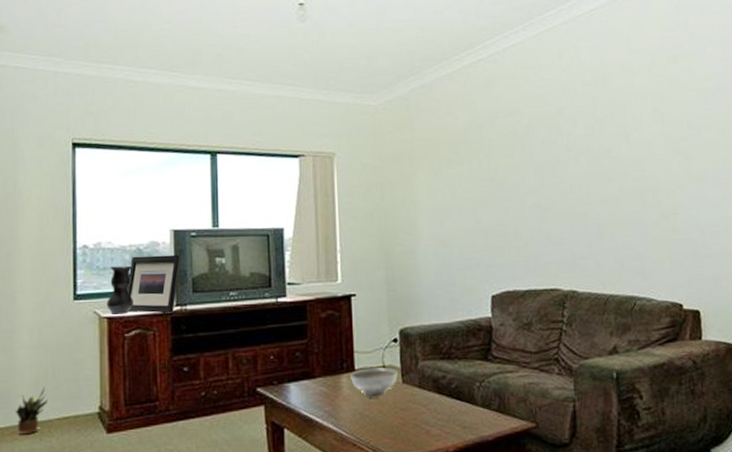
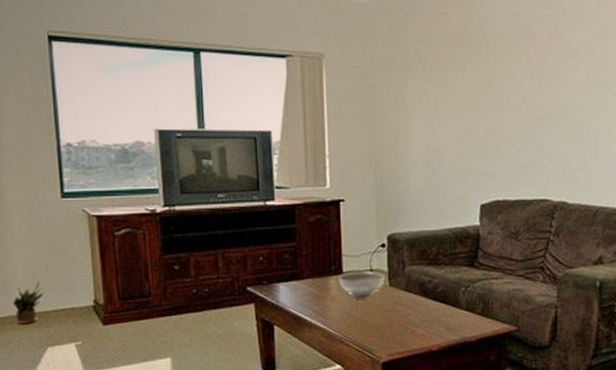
vase: present [107,265,133,315] -> none [94,165,122,213]
picture frame: present [127,254,181,314] -> none [114,155,168,213]

